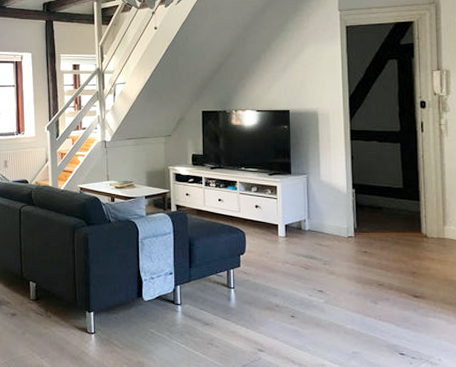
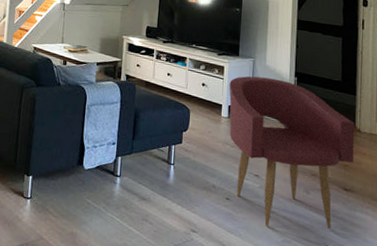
armchair: none [284,193,422,340] -> present [229,76,354,229]

